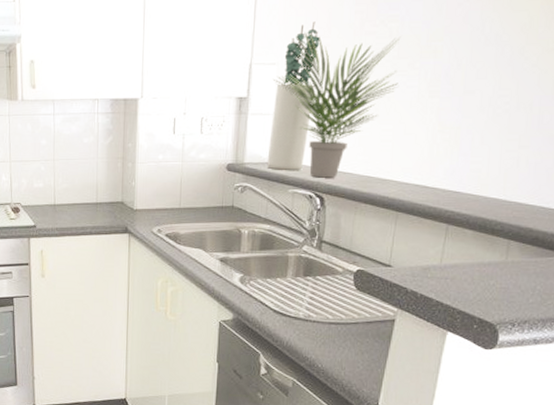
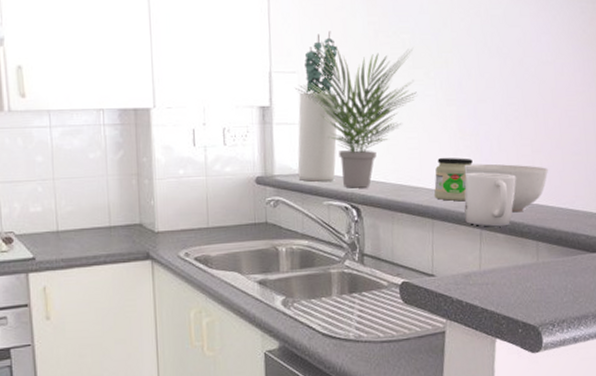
jar: none [401,150,449,196] -> present [433,157,473,202]
mug: none [432,167,496,223] -> present [464,173,516,227]
bowl: none [438,158,534,208] -> present [464,163,548,211]

